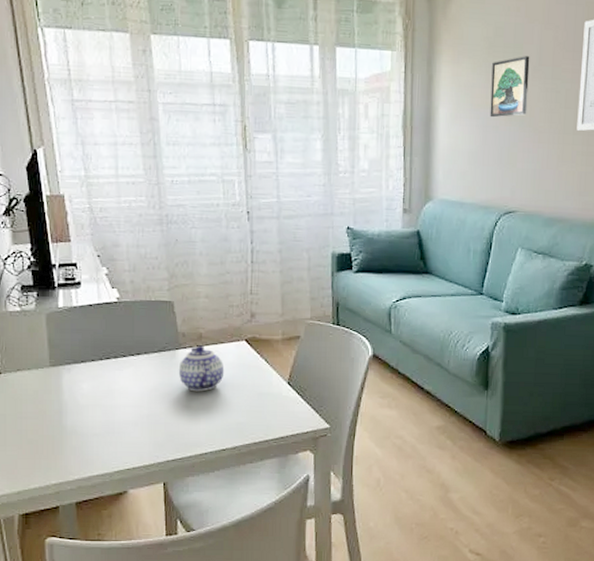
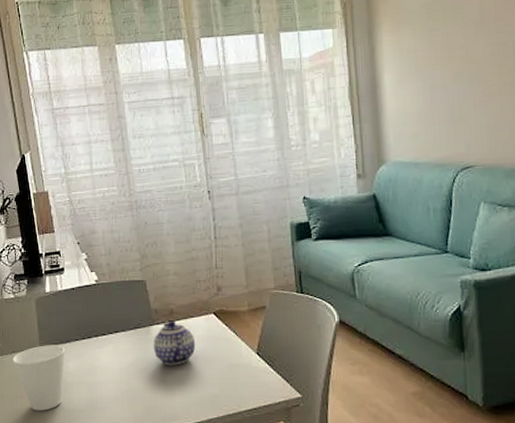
cup: none [17,364,80,434] -> present [12,345,66,411]
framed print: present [490,56,530,118] -> none [433,15,474,78]

